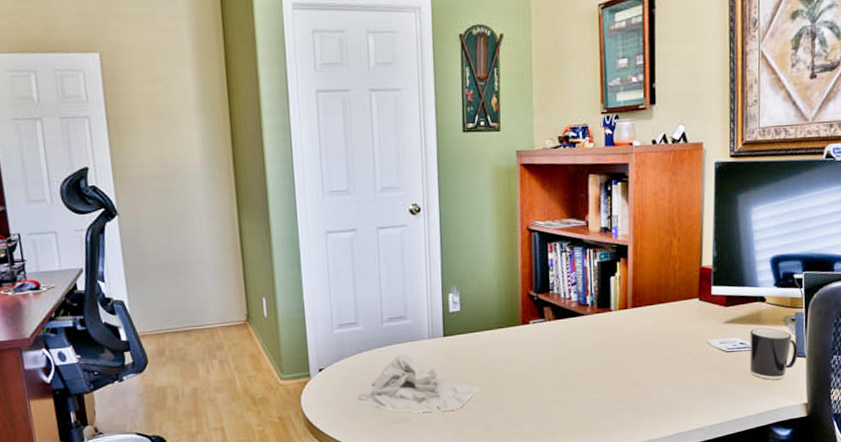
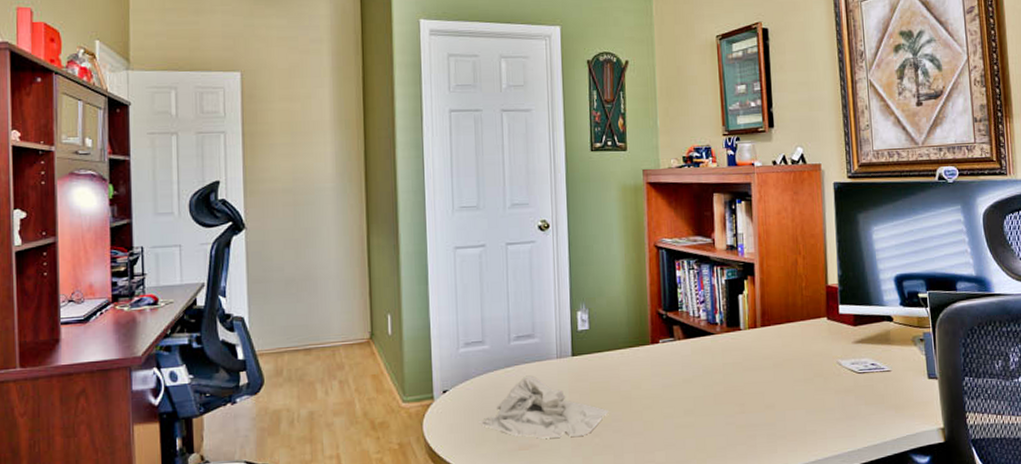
mug: present [750,328,798,380] -> none [880,348,930,403]

